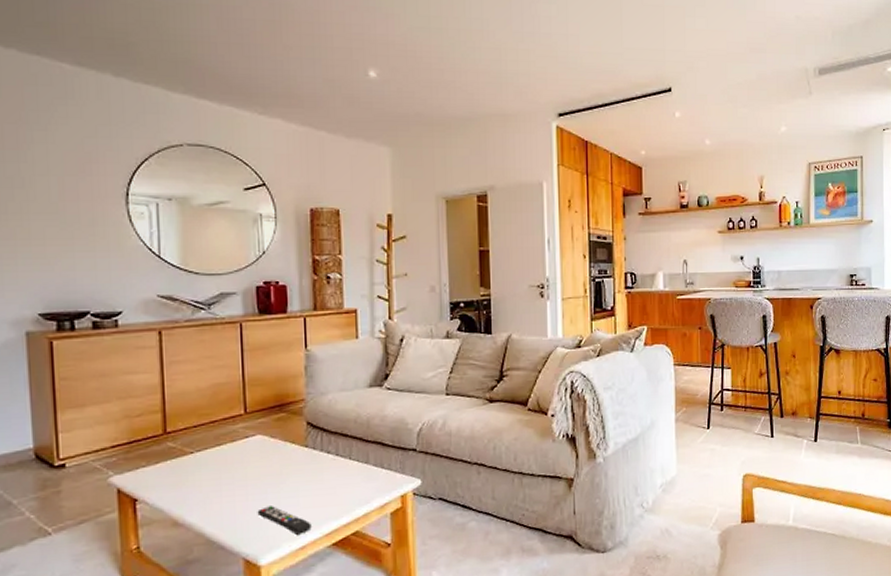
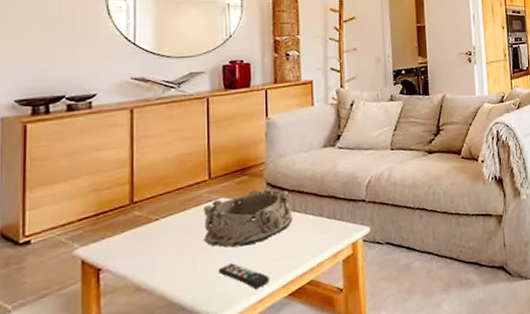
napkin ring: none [240,427,336,489] -> present [203,187,293,247]

